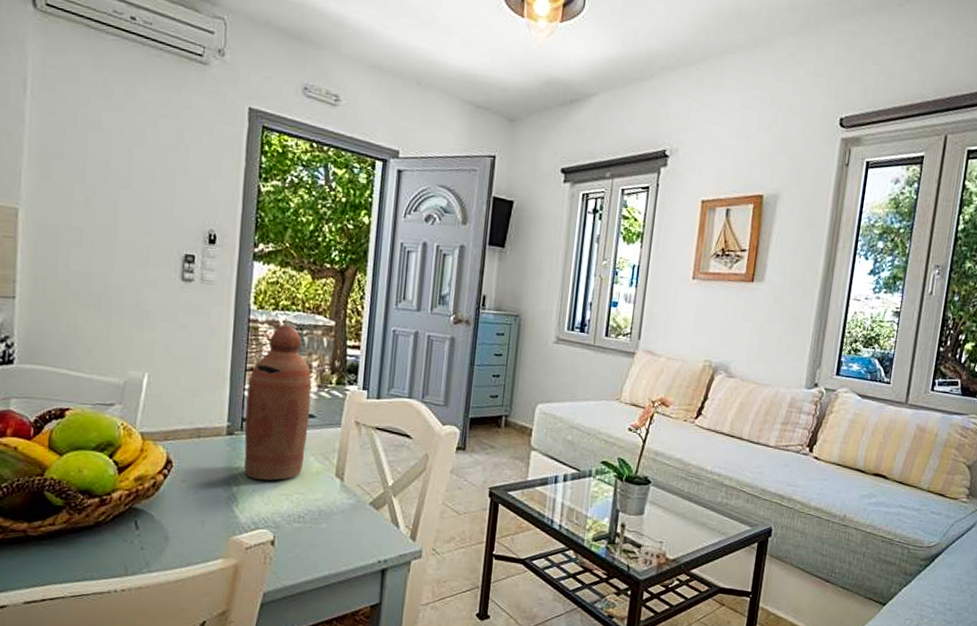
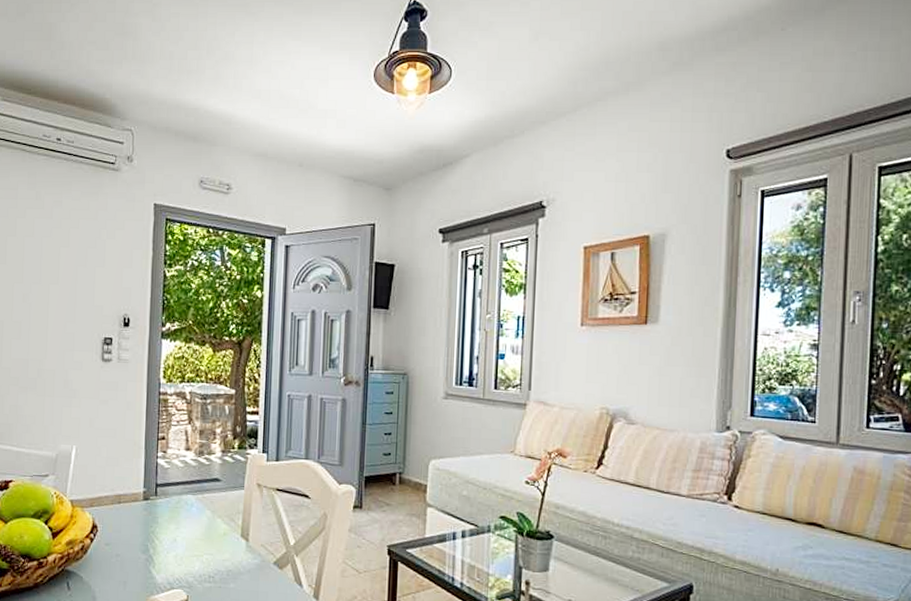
bottle: present [244,325,312,481] -> none [158,396,216,542]

